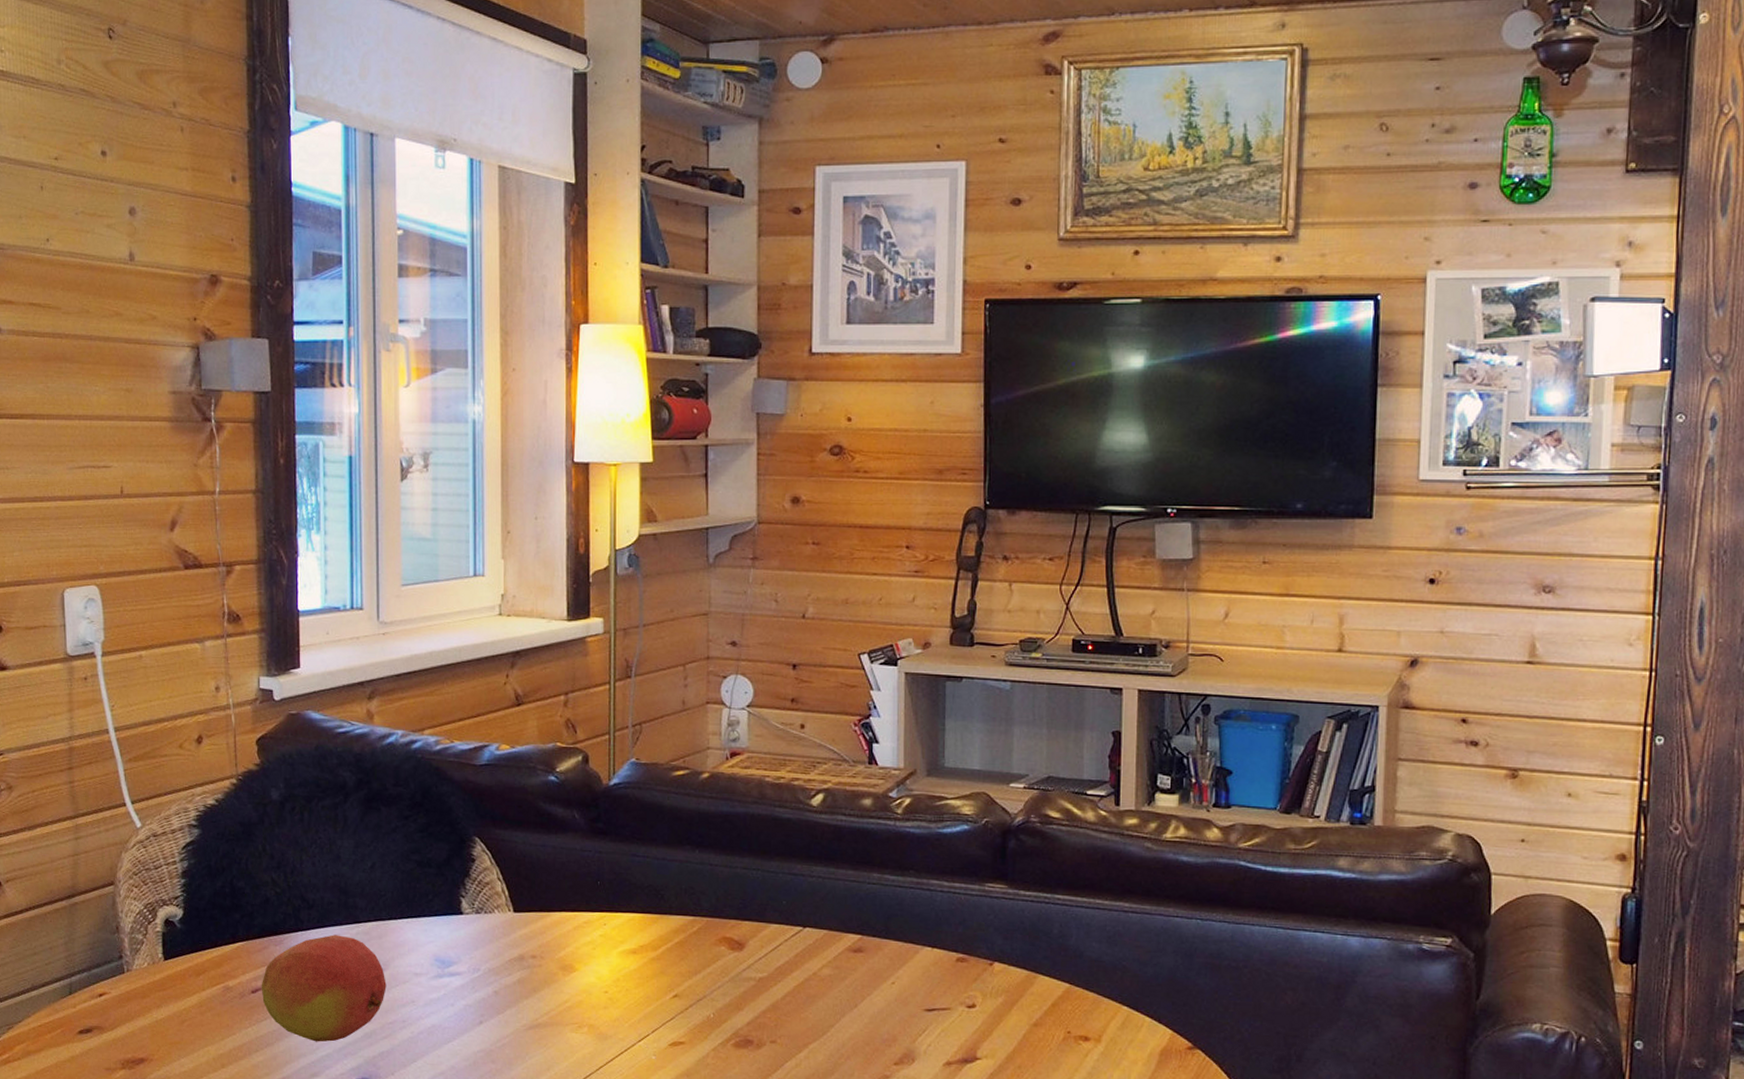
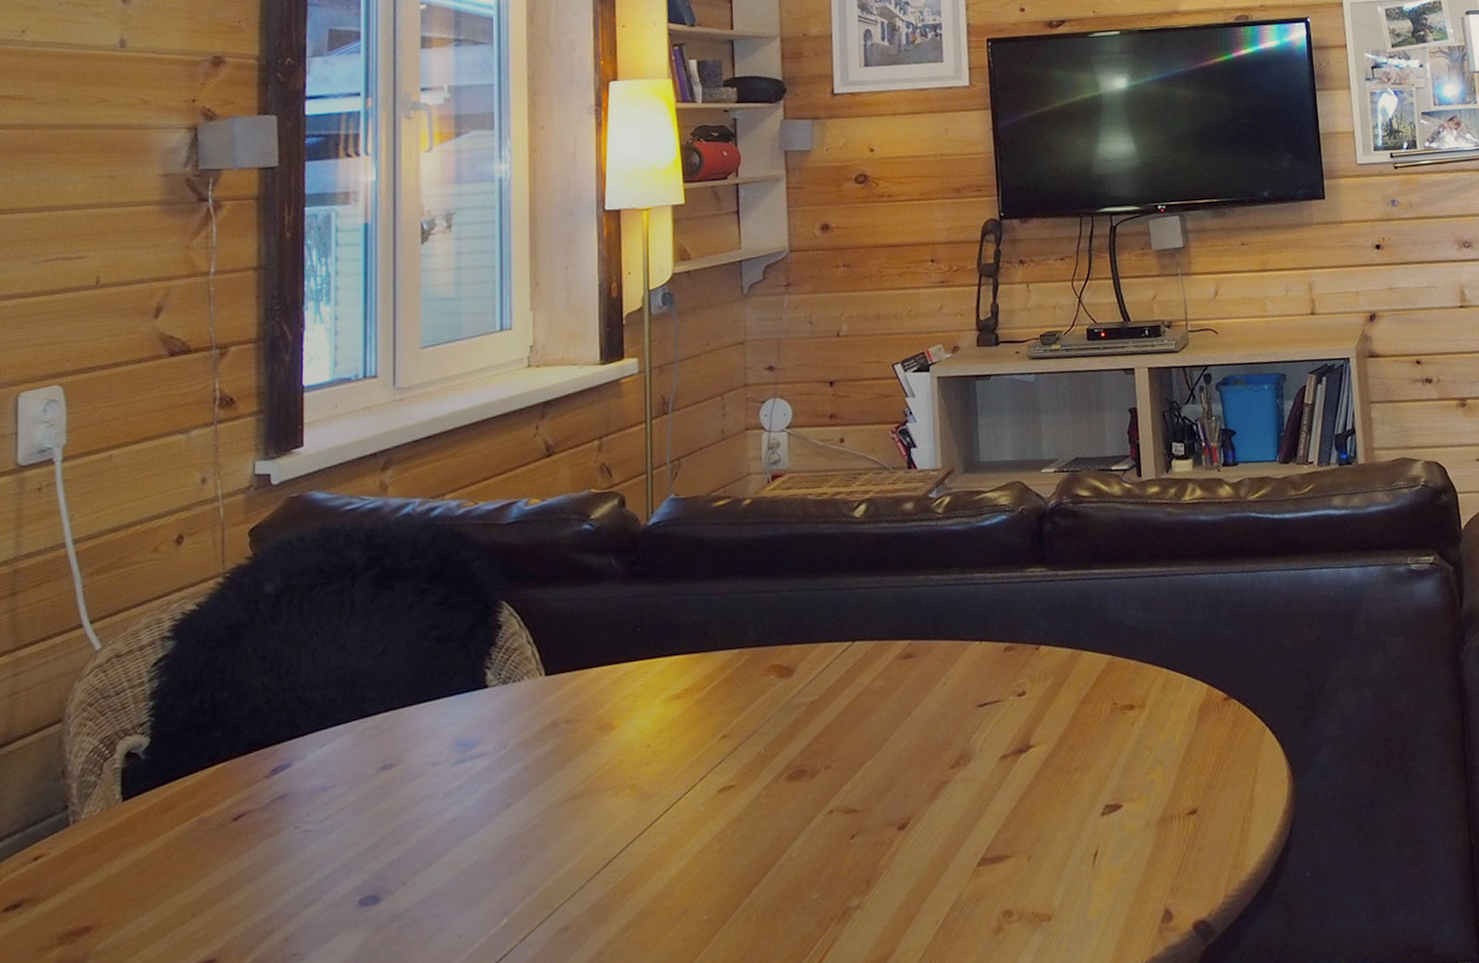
fruit: present [261,934,387,1042] -> none [245,734,398,865]

